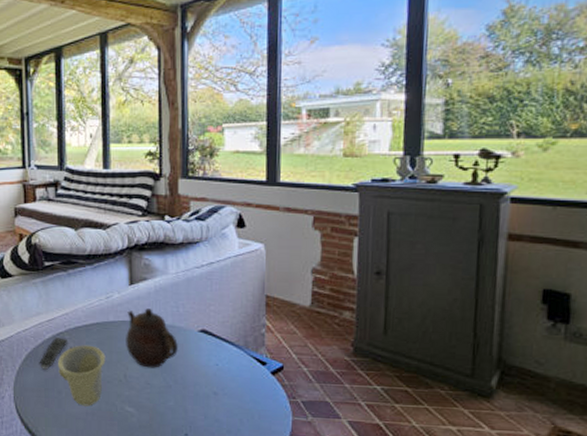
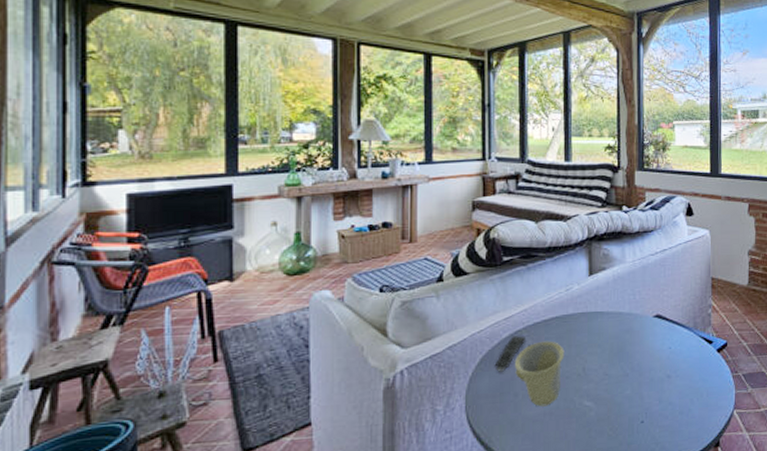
teapot: present [126,308,178,368] -> none [585,298,634,358]

